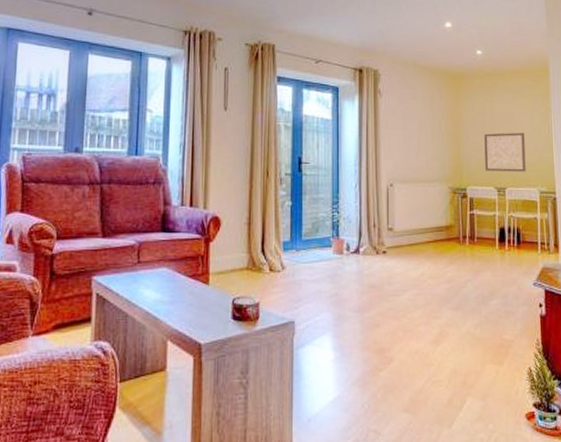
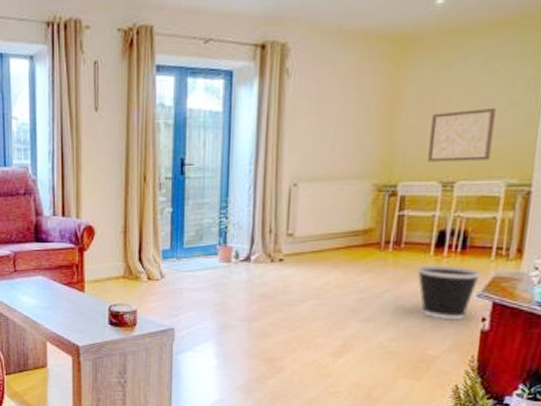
wastebasket: none [489,257,533,307] -> present [417,265,481,321]

